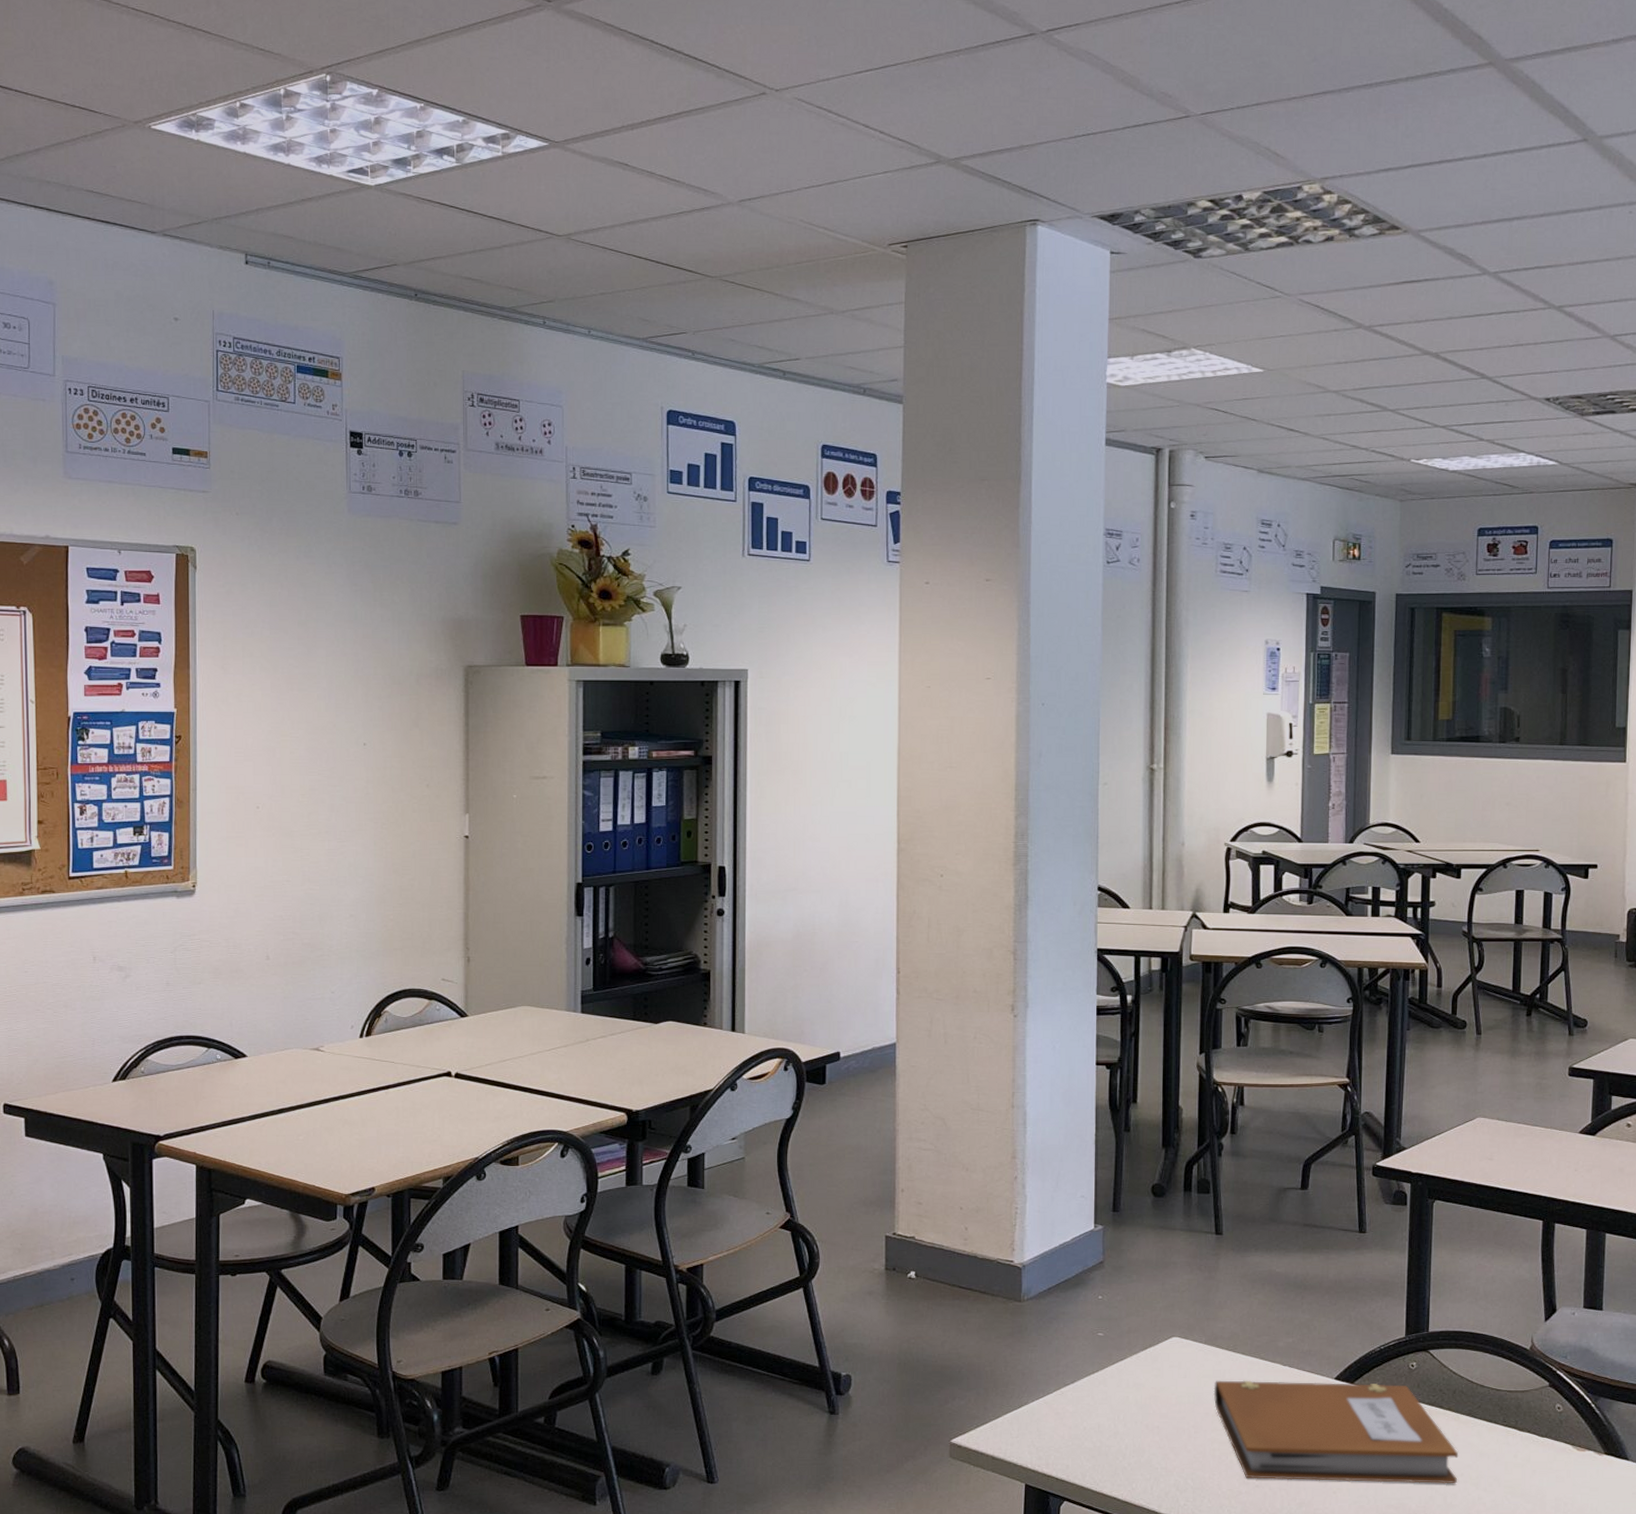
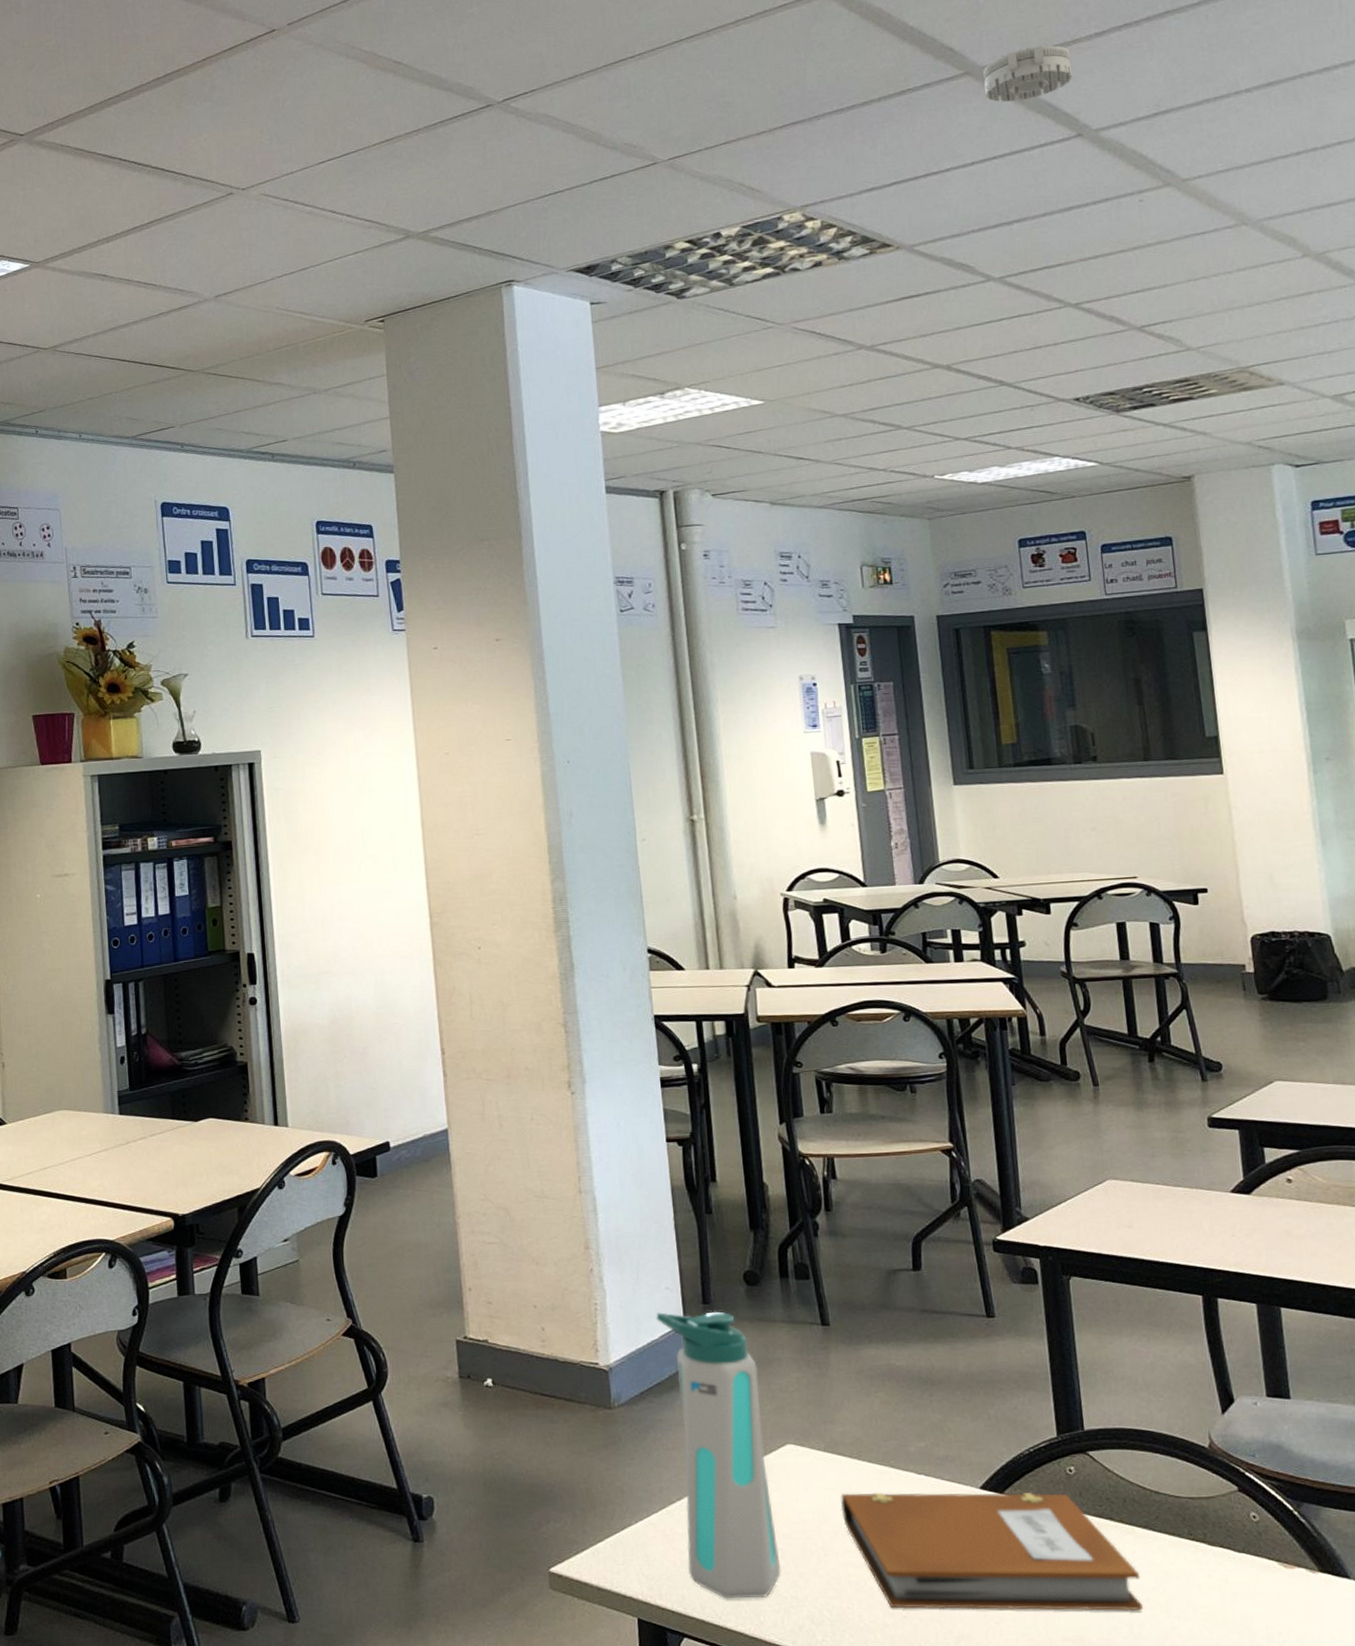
water bottle: none [1070,1218,1156,1469] -> present [656,1311,781,1599]
smoke detector: none [1505,45,1588,99] -> present [983,45,1073,103]

